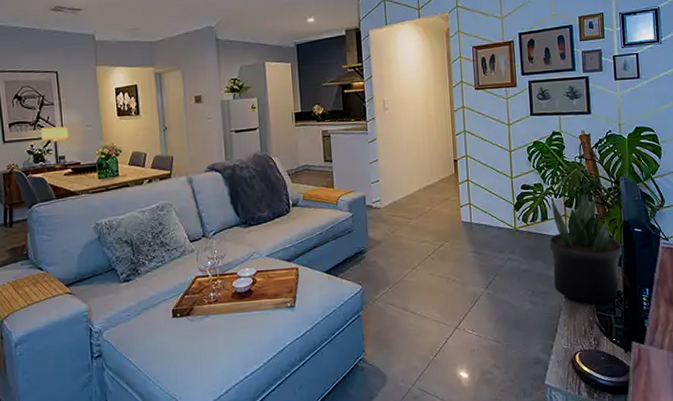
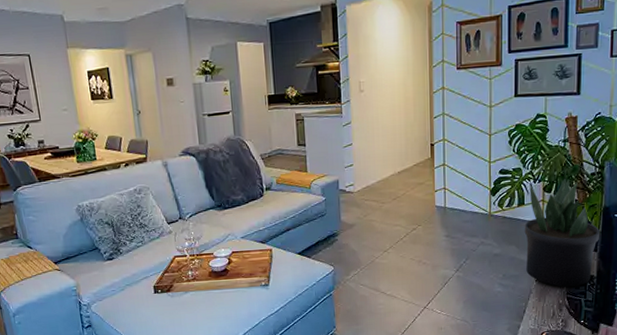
table lamp: present [41,126,69,169] -> none [18,110,47,153]

